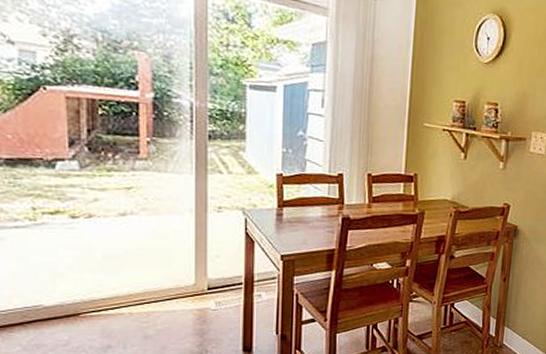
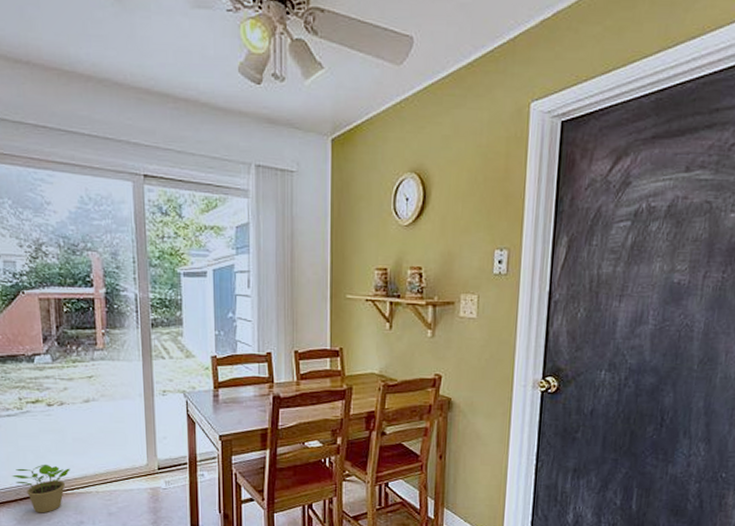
potted plant: none [18,282,97,338] -> present [12,464,70,513]

